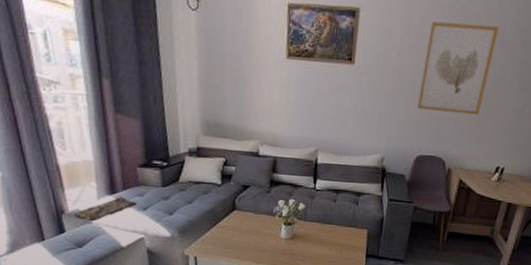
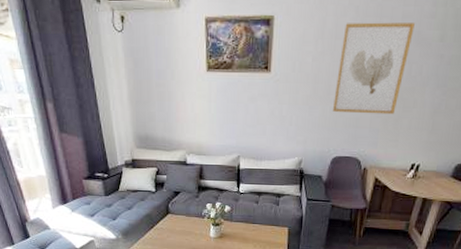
magazine: present [74,196,138,221] -> none [35,206,86,227]

